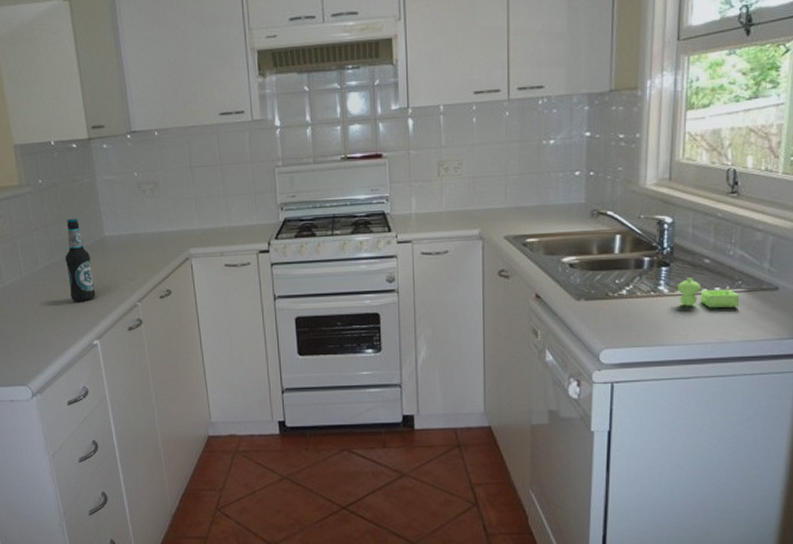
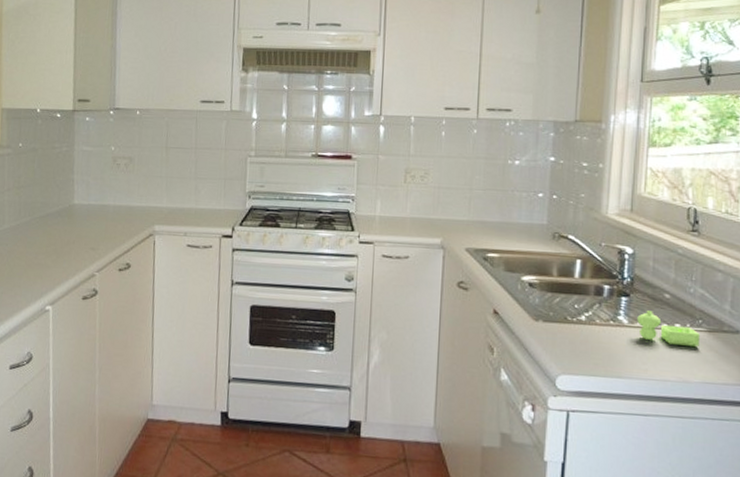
bottle: present [65,218,96,302] -> none [30,183,57,266]

